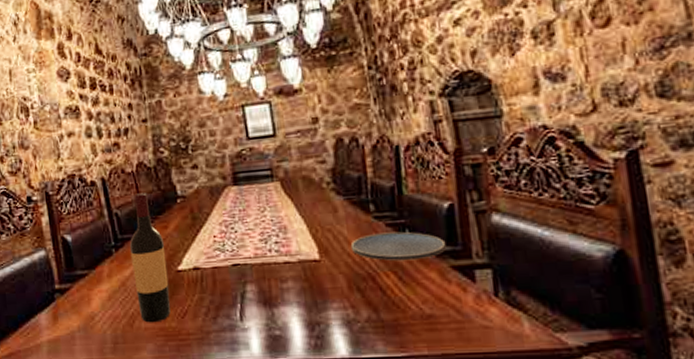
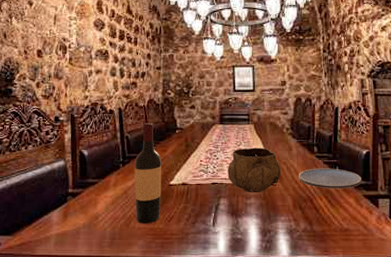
decorative bowl: none [251,211,327,274] -> present [228,147,281,193]

